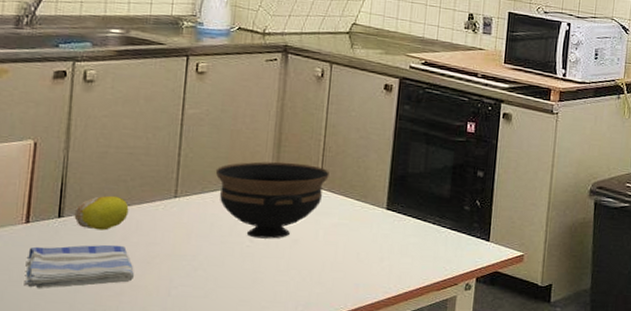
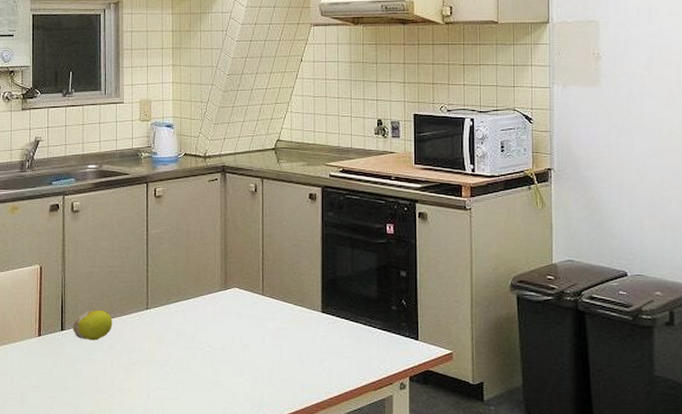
dish towel: present [24,244,134,289] -> none [41,353,120,393]
bowl: present [215,161,330,239] -> none [176,272,269,344]

